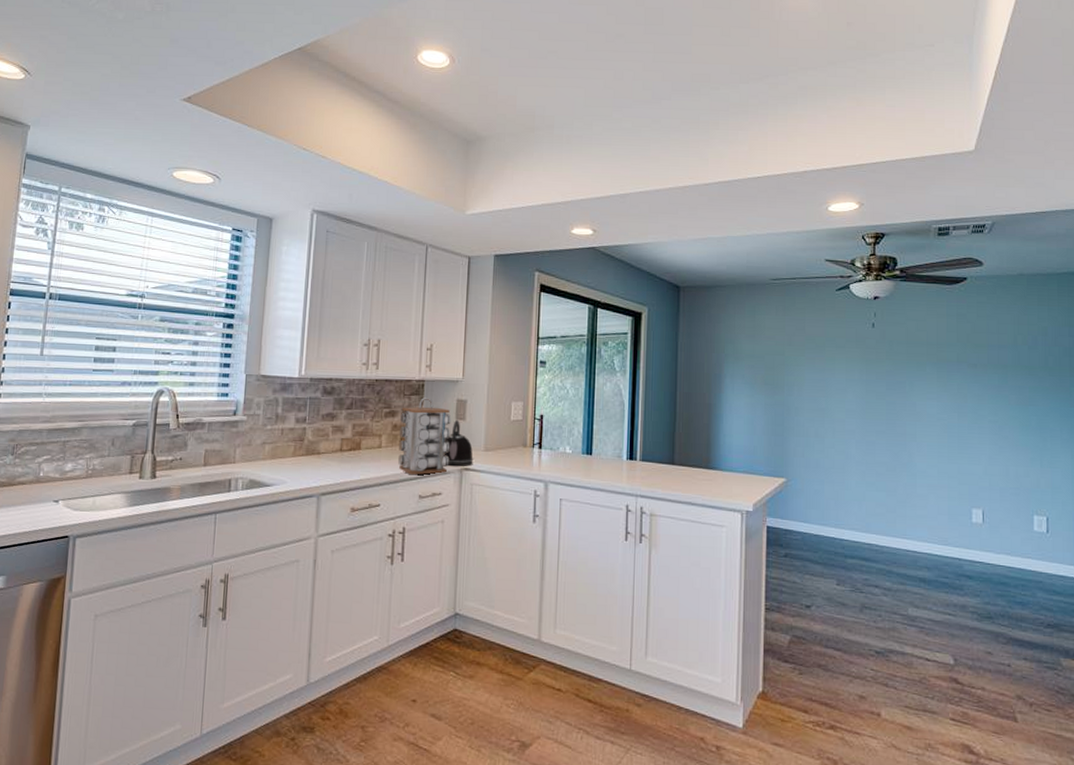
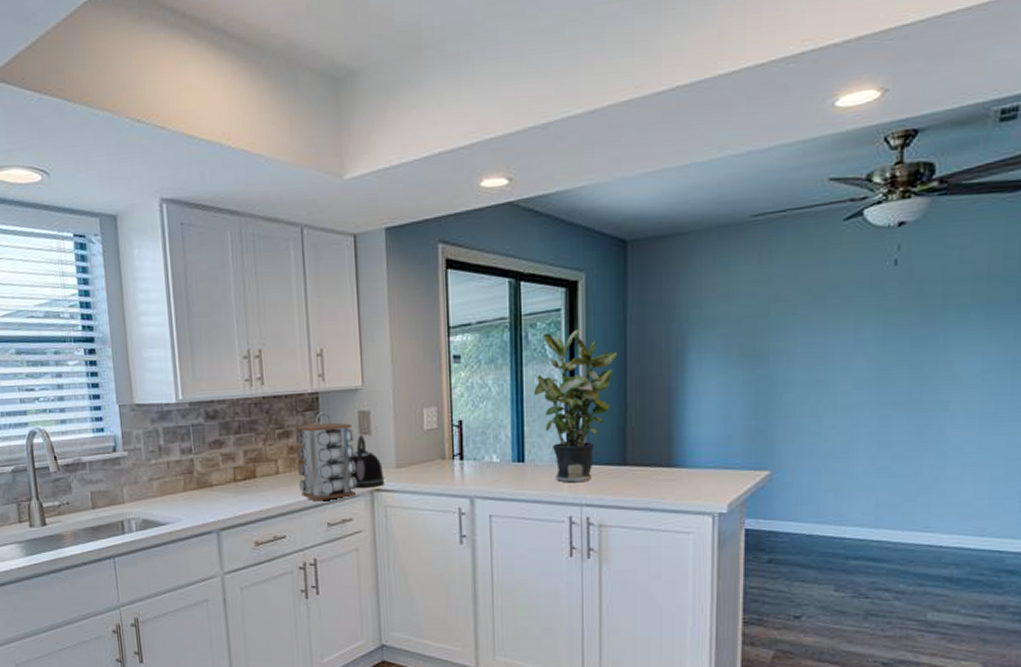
potted plant: none [603,350,671,477] -> present [534,329,618,483]

